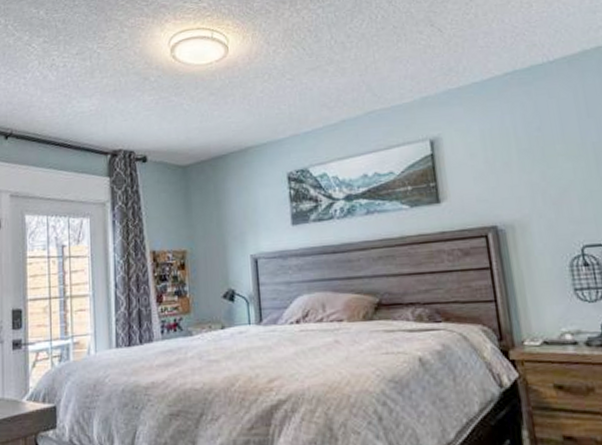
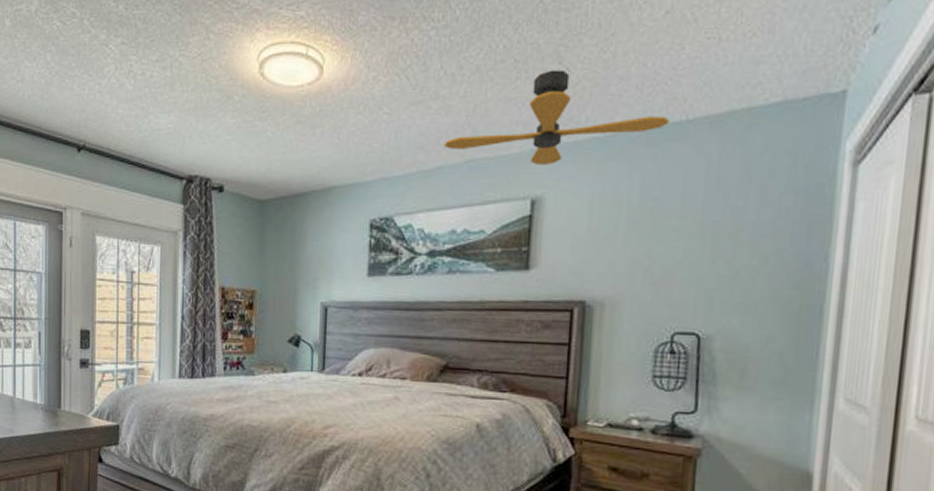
ceiling fan: none [344,30,535,110] -> present [444,69,670,165]

